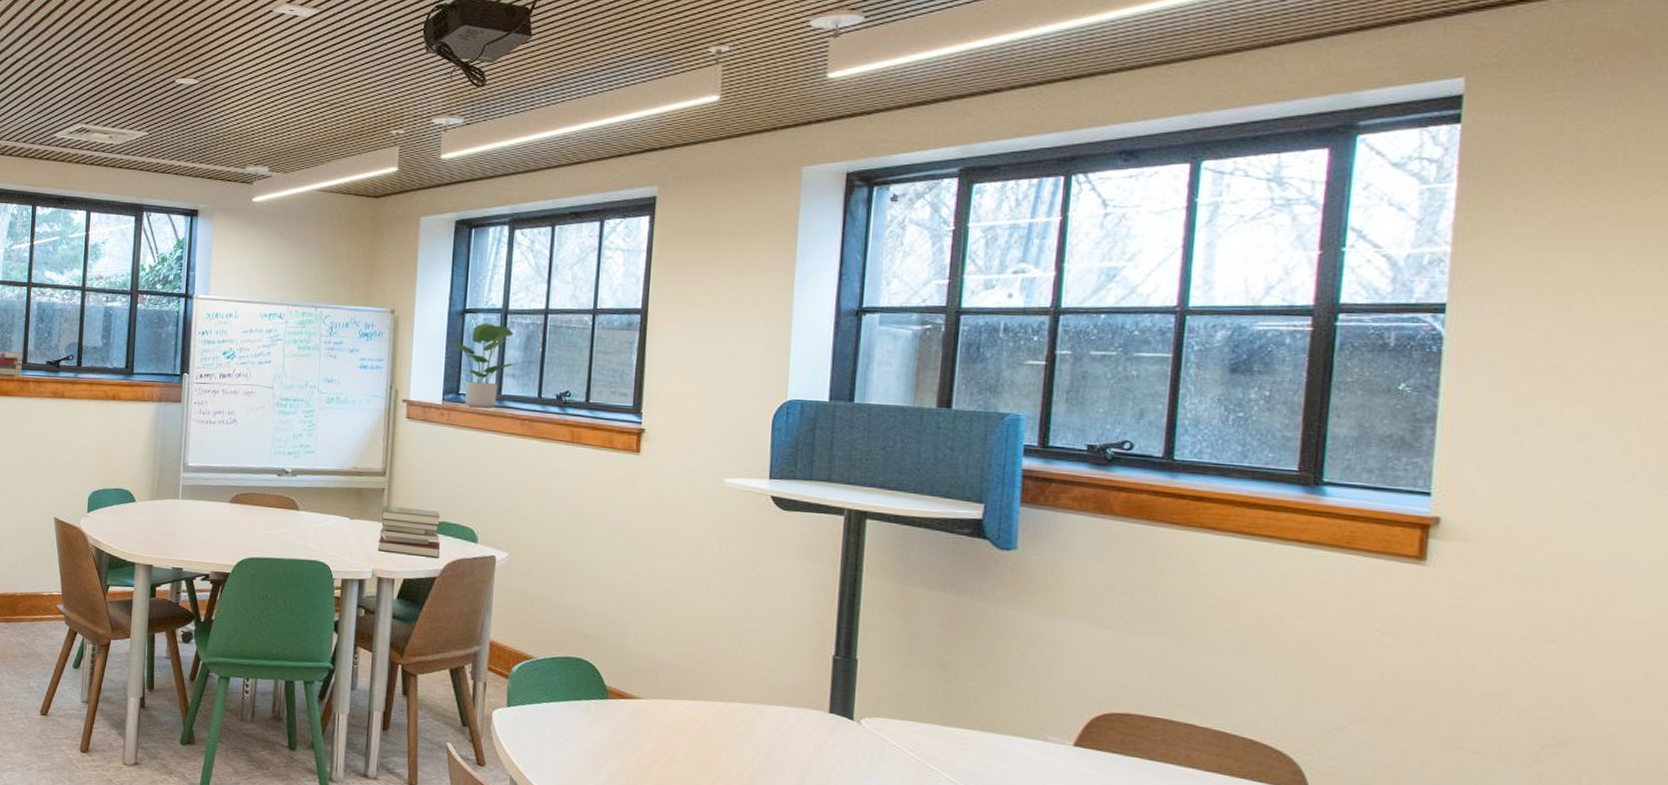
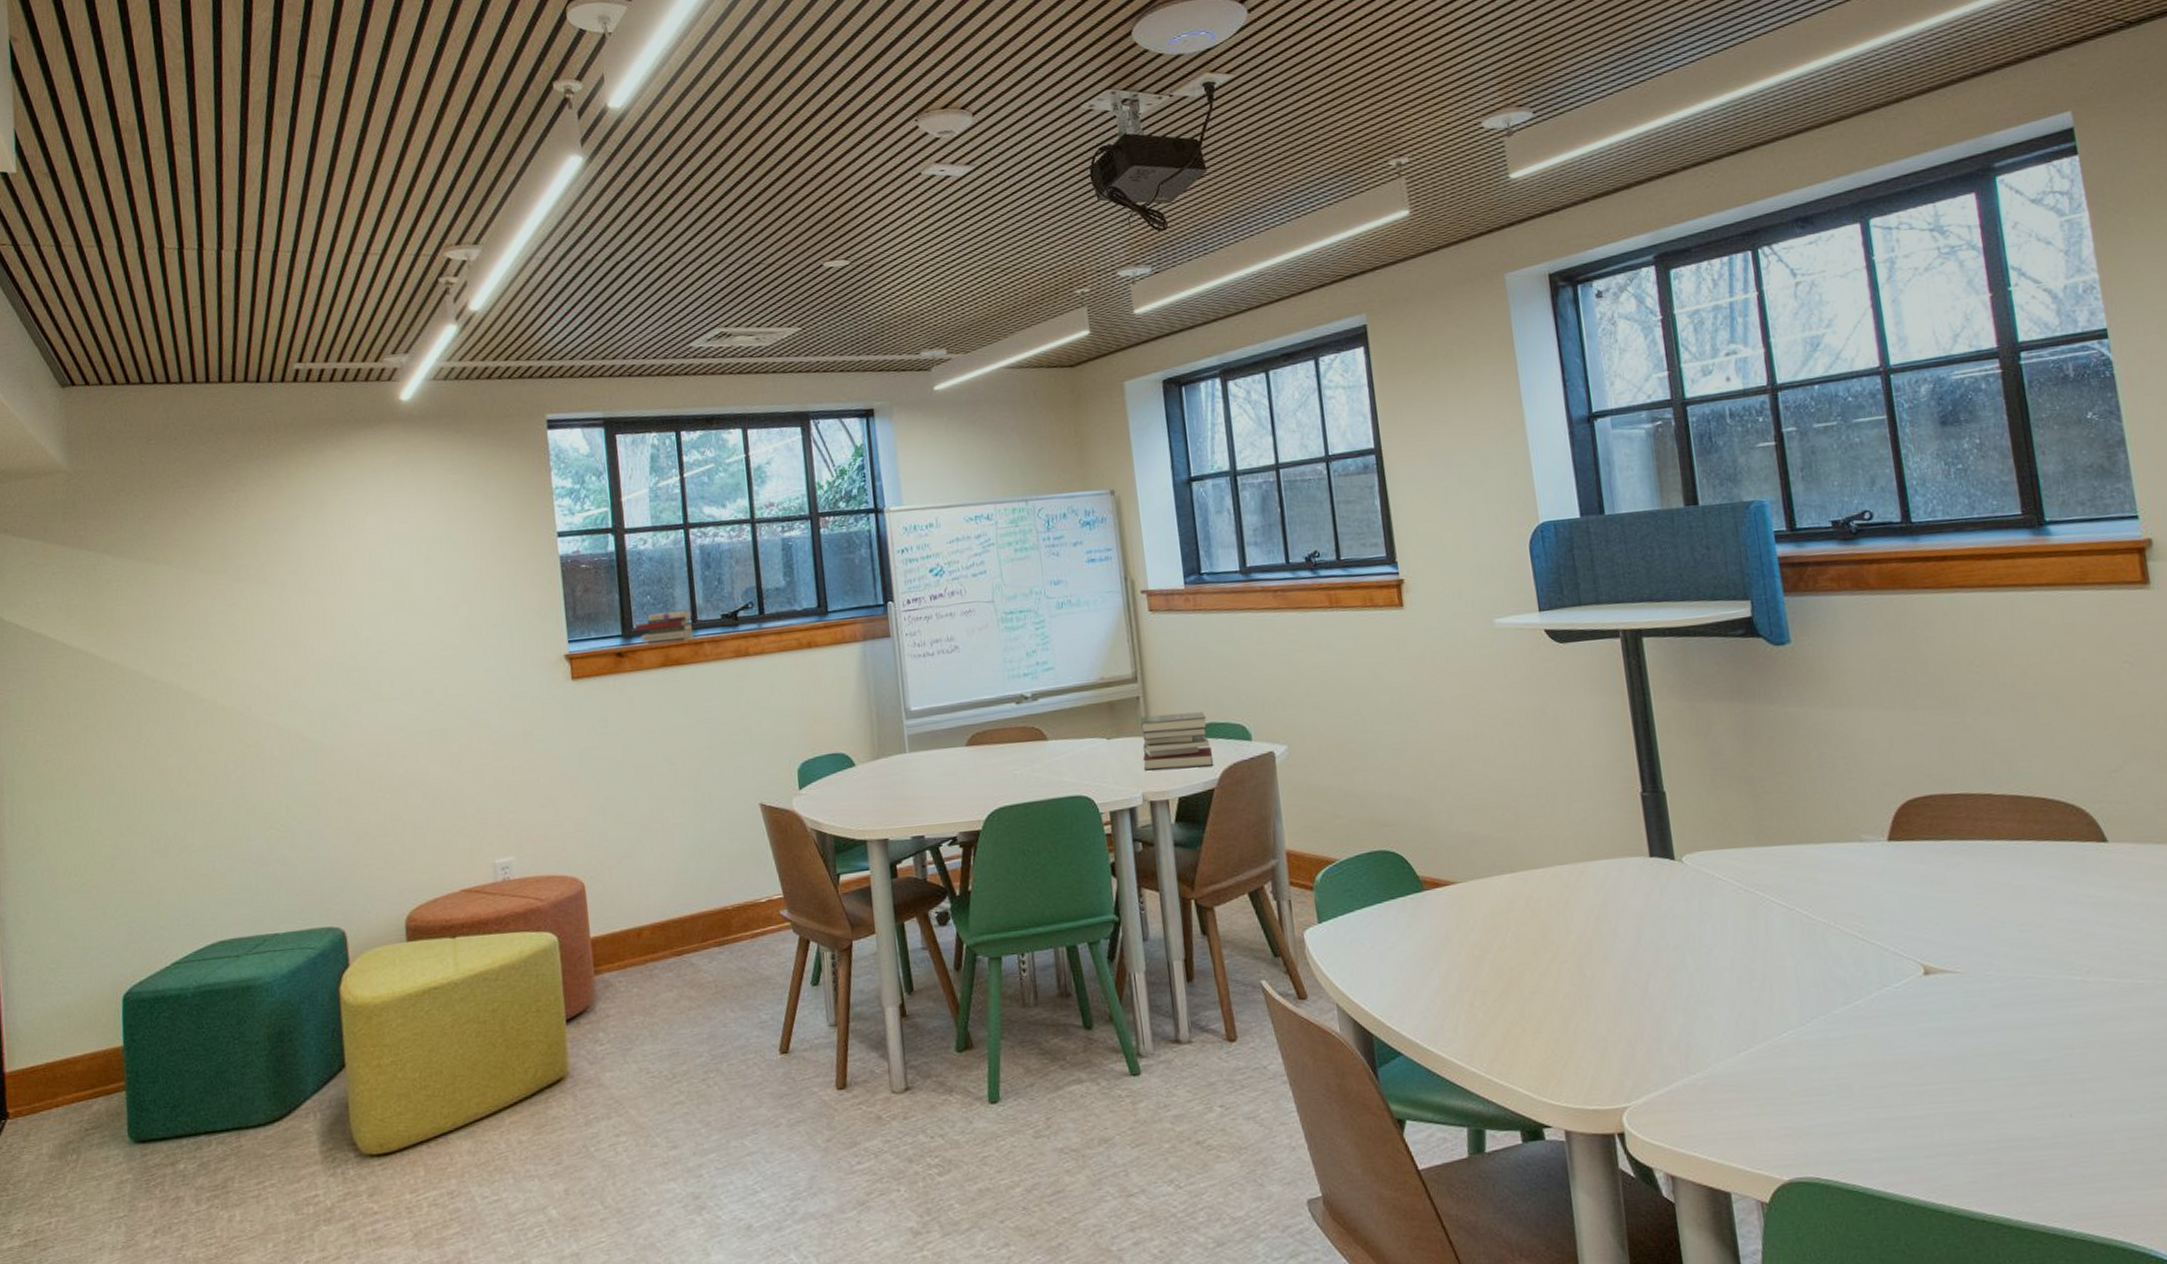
potted plant: present [447,322,514,408] -> none [1178,488,1254,586]

